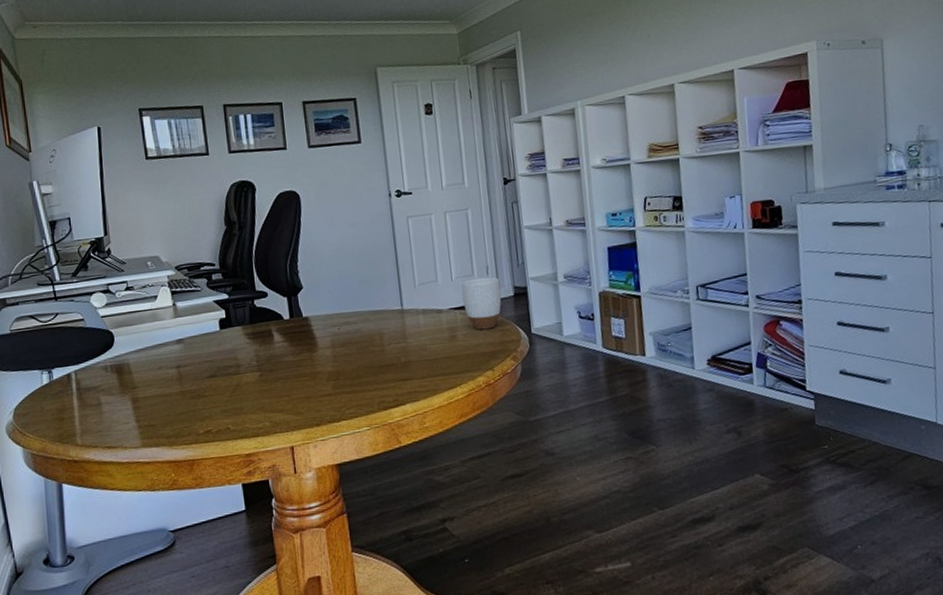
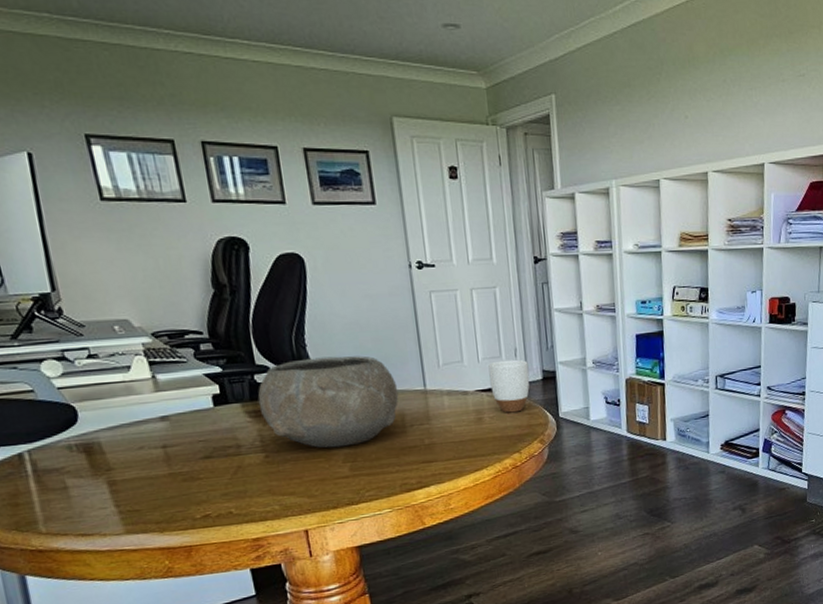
bowl: none [256,279,378,367] -> present [257,356,399,448]

